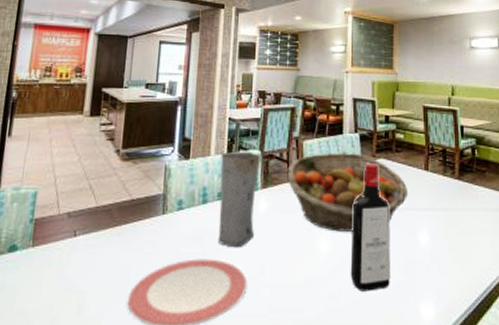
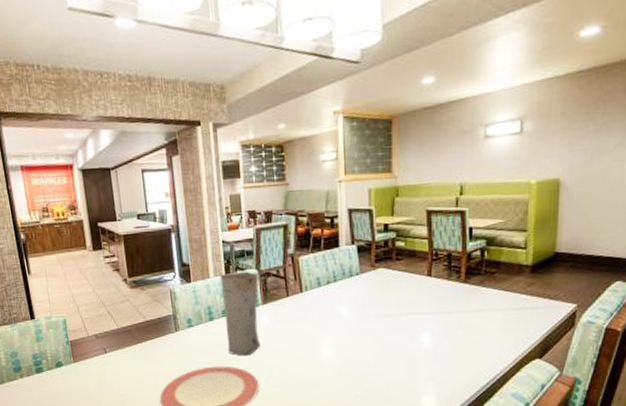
fruit basket: present [287,153,409,232] -> none [285,265,410,338]
liquor bottle: present [350,163,390,292] -> none [353,273,392,387]

